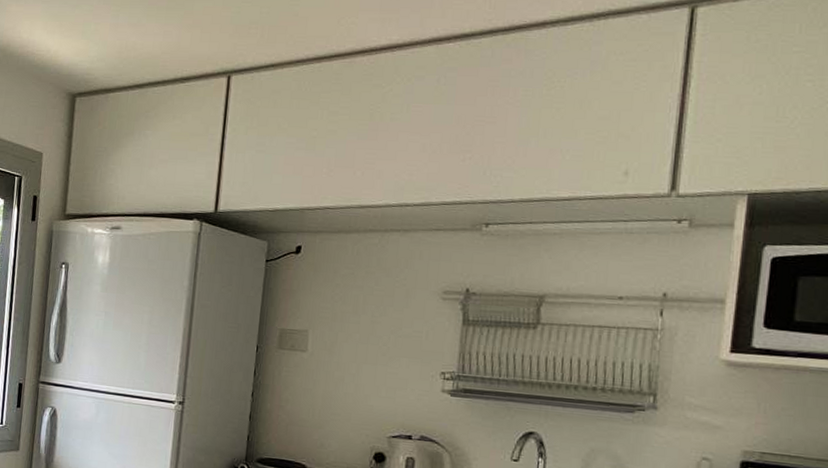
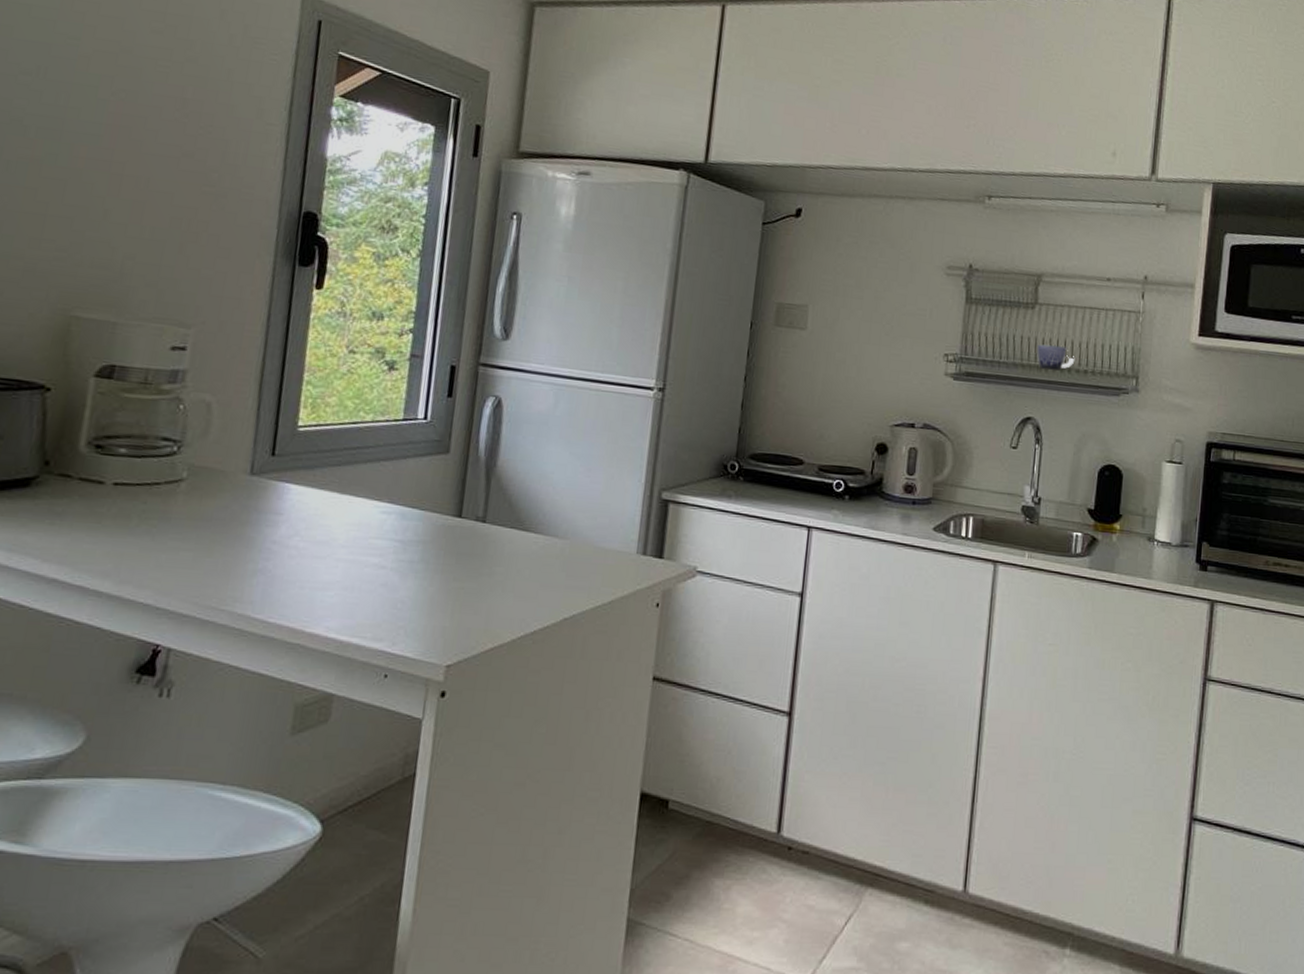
cup: none [538,362,582,388] -> present [1036,344,1075,371]

